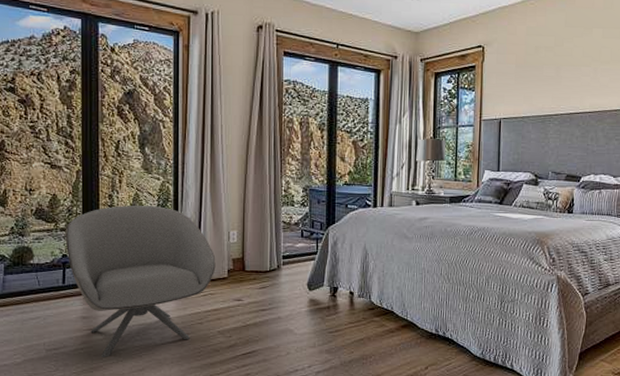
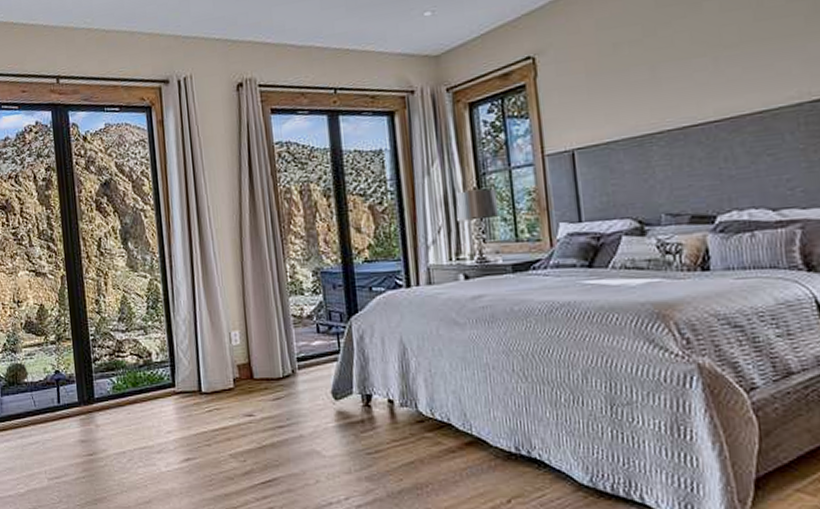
armchair: present [65,205,216,357] -> none [55,308,219,487]

